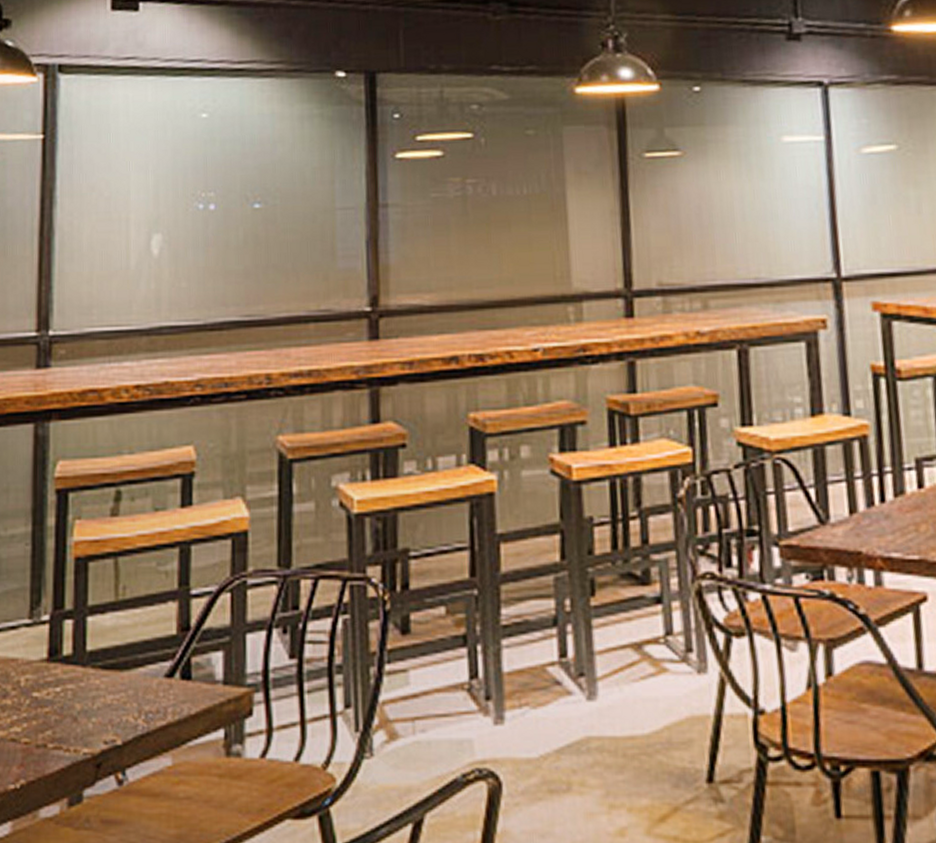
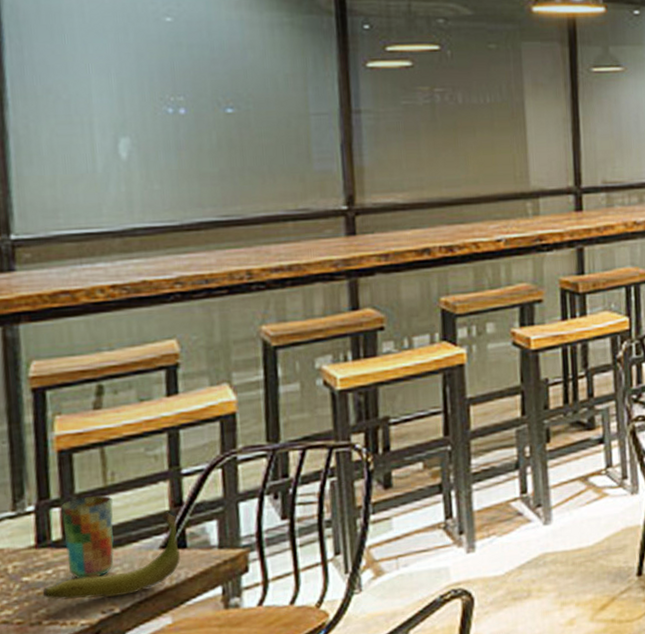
banana: none [50,636,185,727] -> present [42,512,181,600]
cup: none [74,610,124,702] -> present [61,495,114,579]

